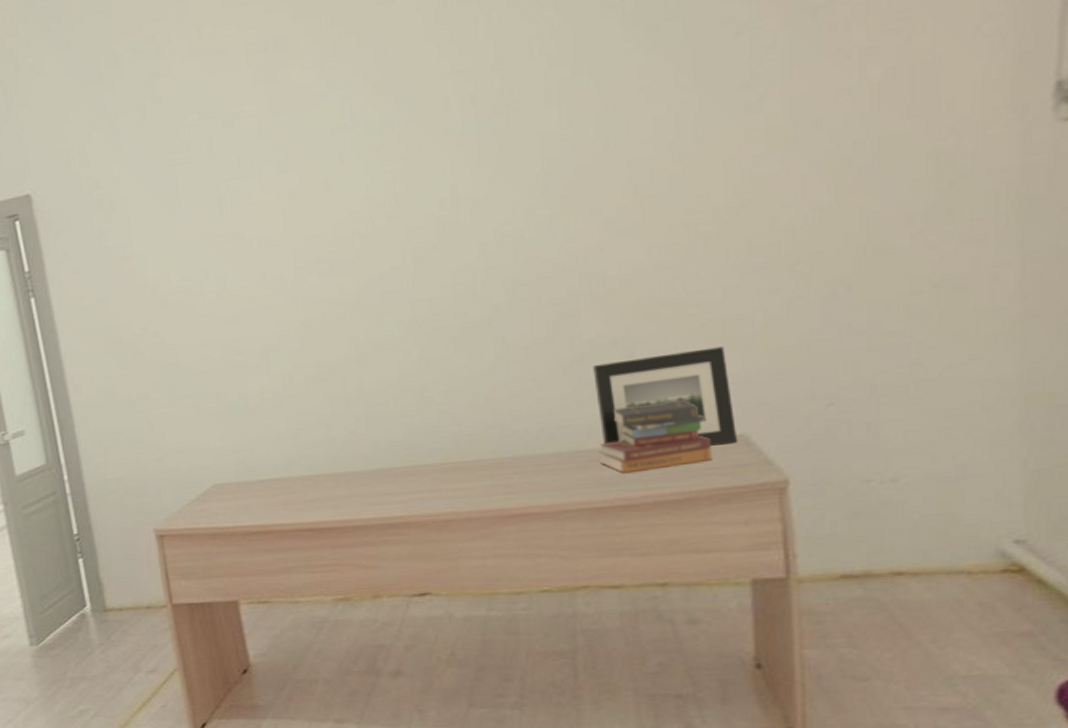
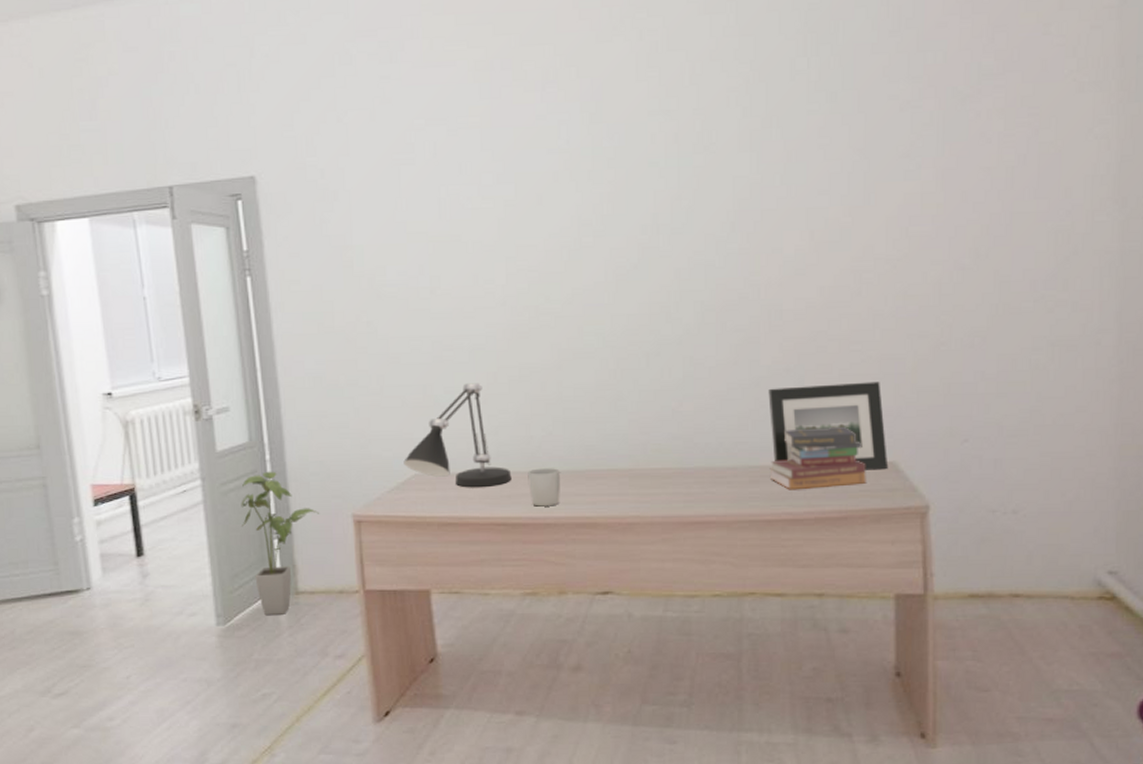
house plant: none [43,491,121,634] -> present [241,471,319,616]
desk lamp: none [202,385,315,495] -> present [403,383,512,488]
mug: none [331,468,368,510] -> present [528,468,560,507]

